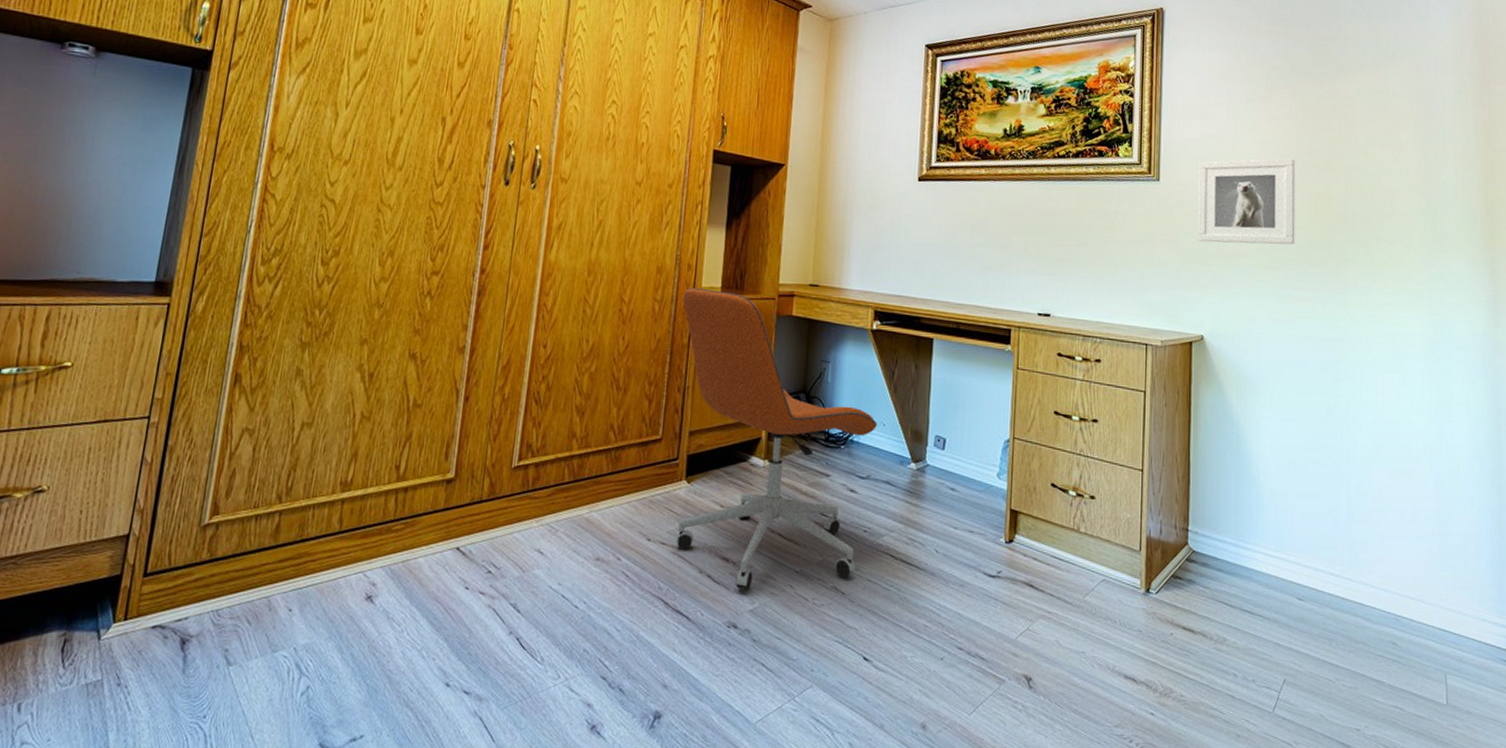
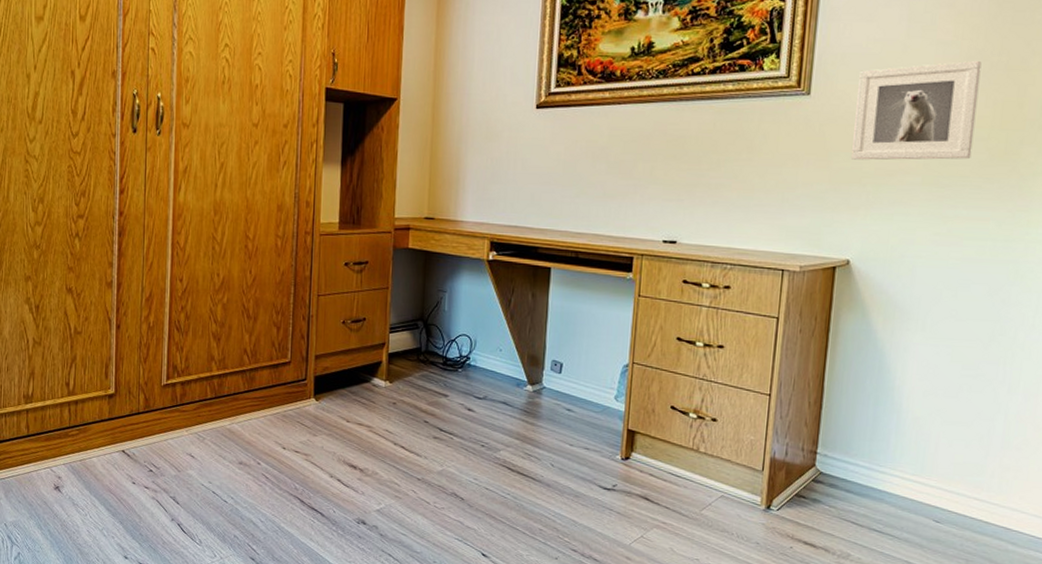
office chair: present [676,287,877,590] -> none [303,223,494,493]

